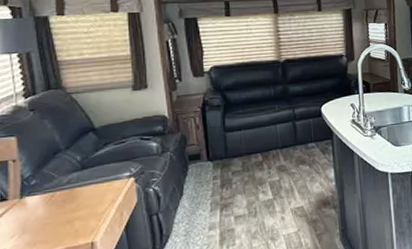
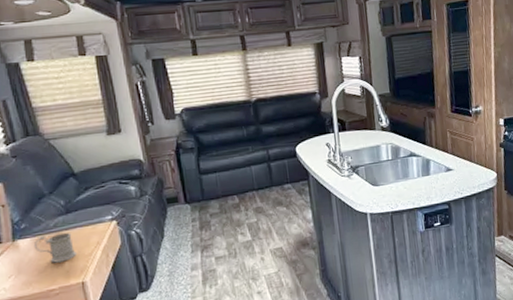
mug: none [44,189,90,222] -> present [35,232,78,263]

